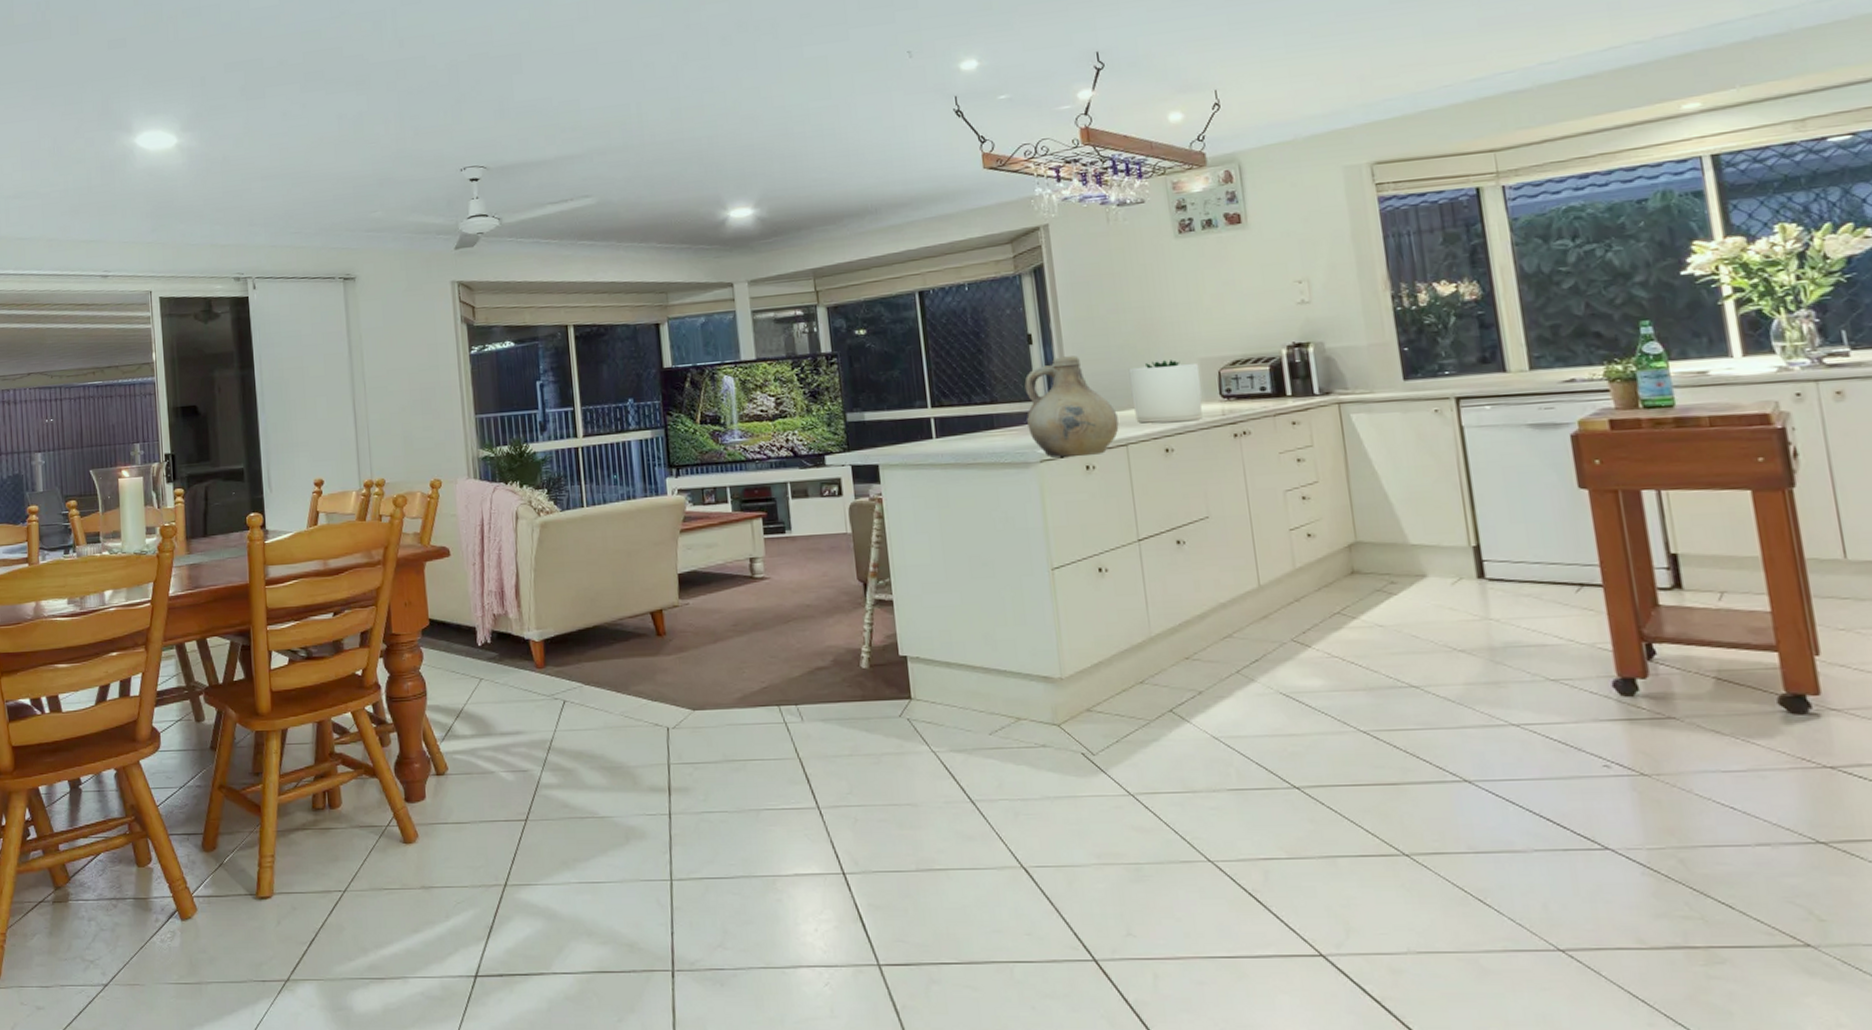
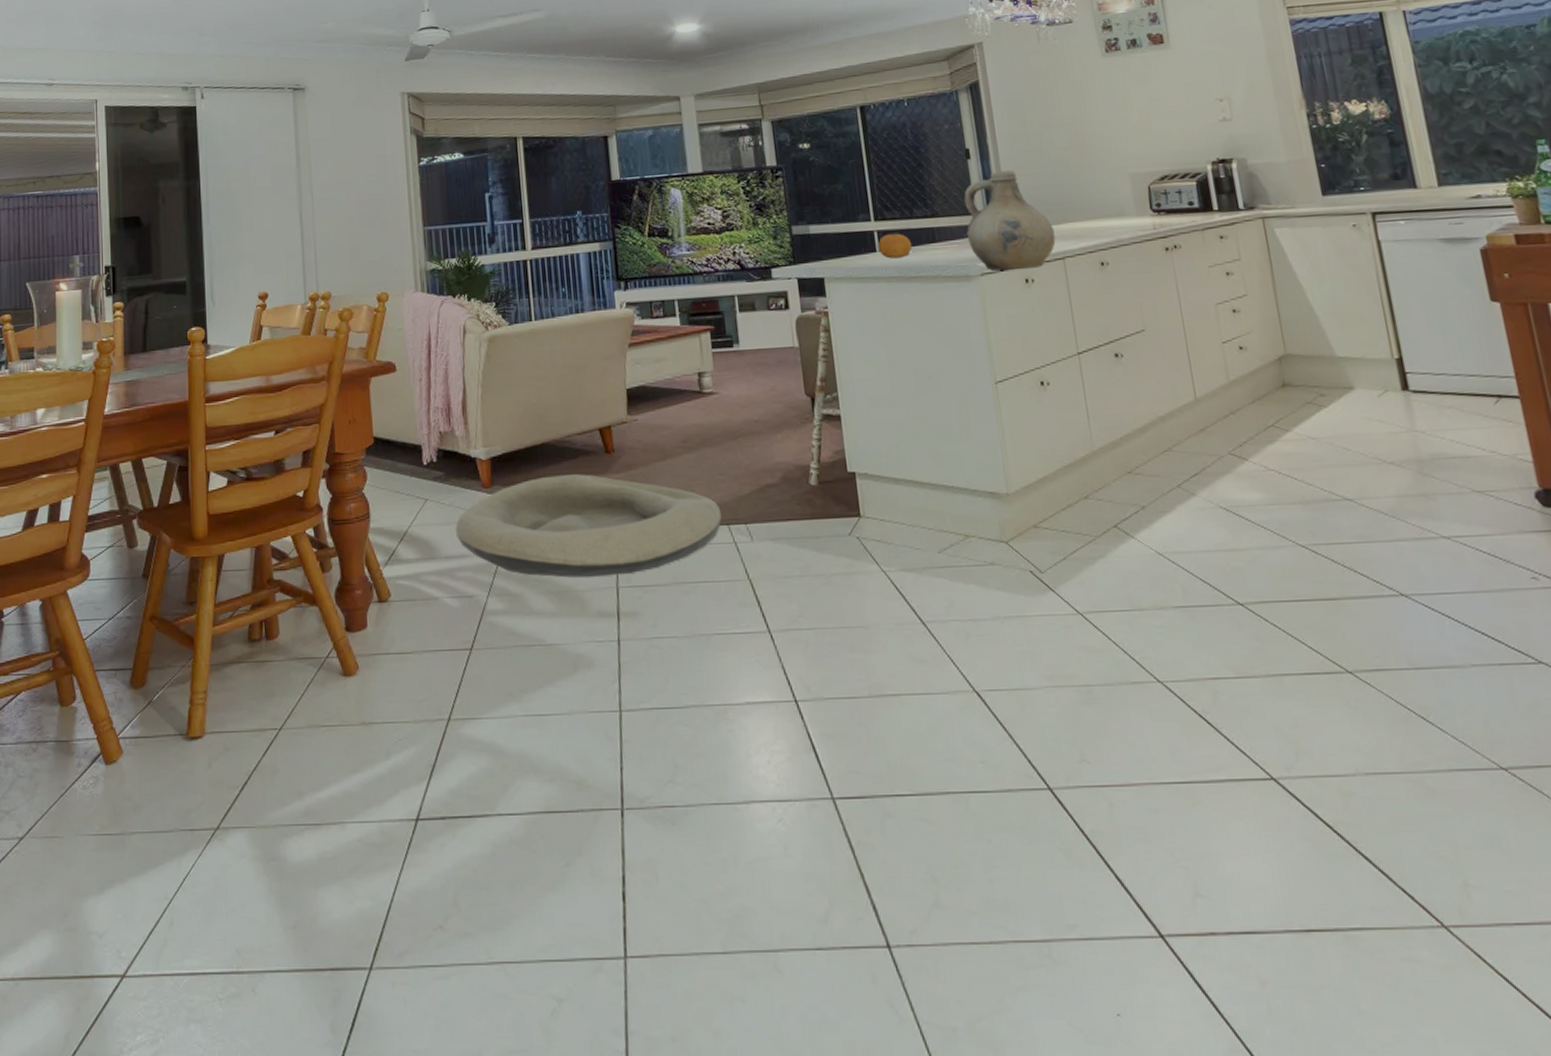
dog bed: none [509,656,772,755] -> present [455,474,722,579]
fruit: none [934,419,970,446] -> present [877,233,913,259]
planter: present [1128,360,1203,423] -> none [1062,175,1135,237]

